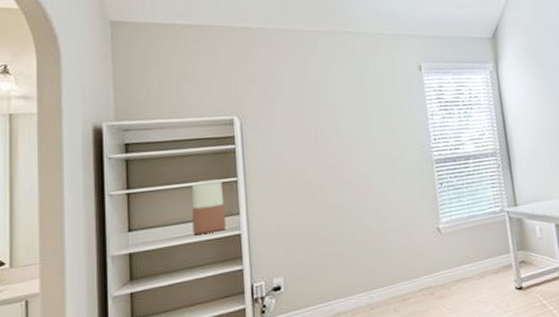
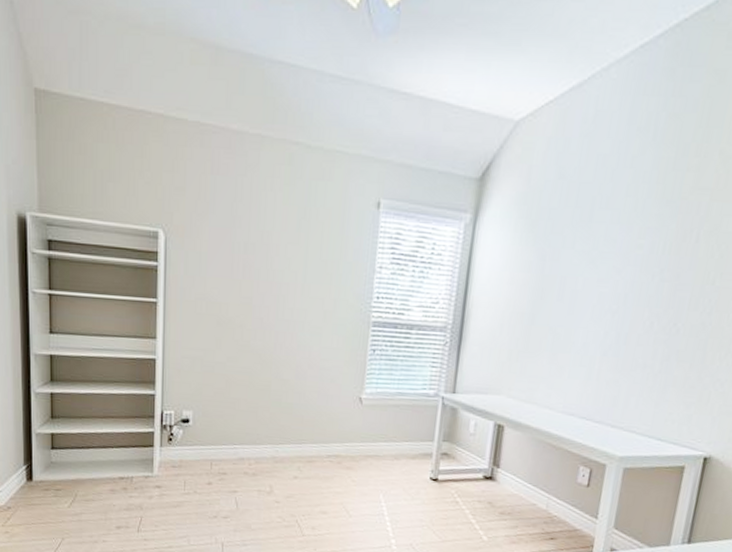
vase: present [191,178,226,236] -> none [110,295,142,353]

